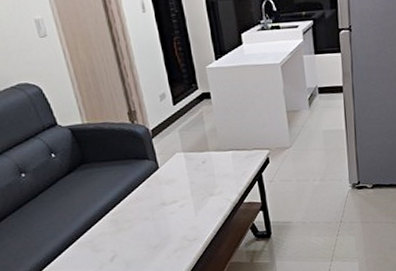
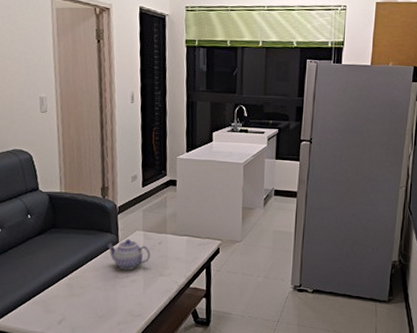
teapot: none [146,162,197,196] -> present [107,238,151,271]

